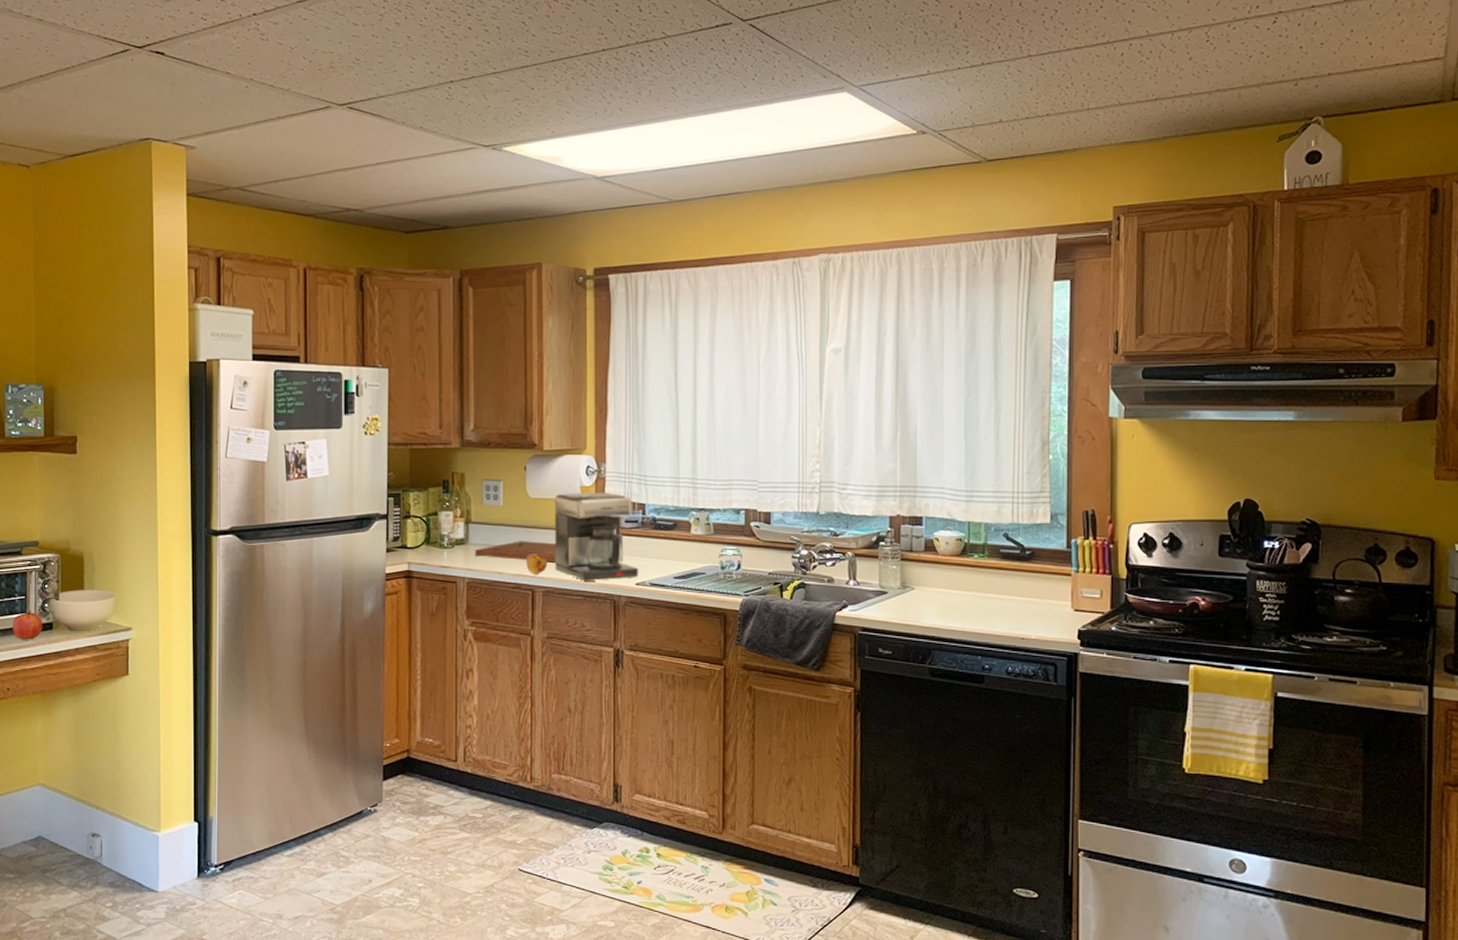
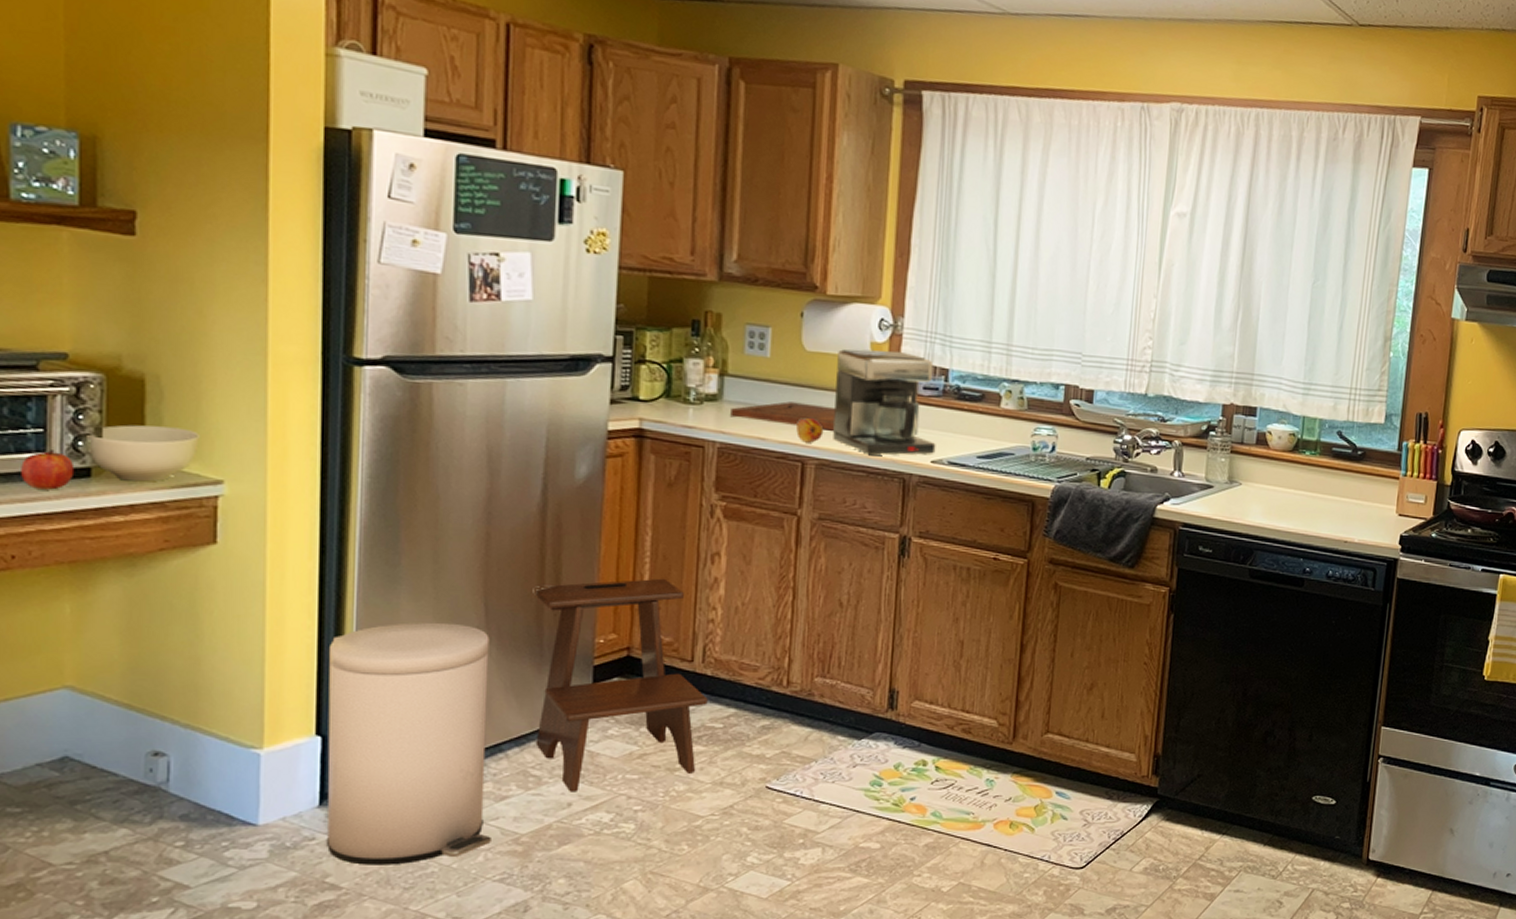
pedal bin: none [202,731,315,927] -> present [326,622,491,865]
step stool: none [337,692,470,871] -> present [533,578,708,792]

